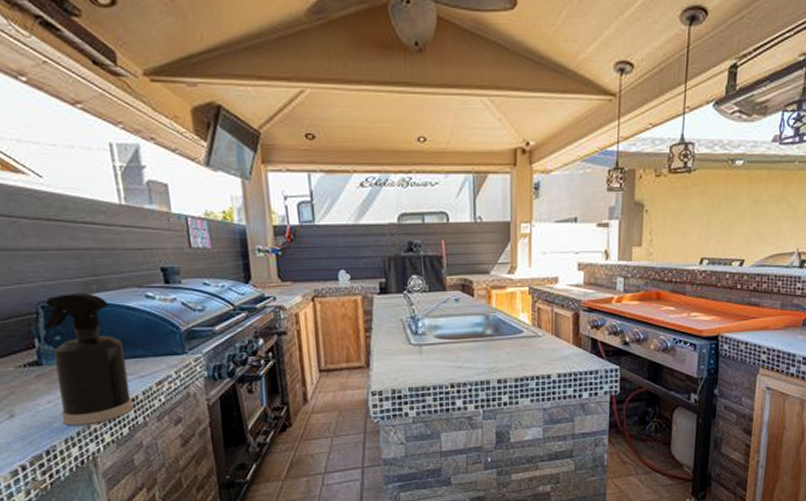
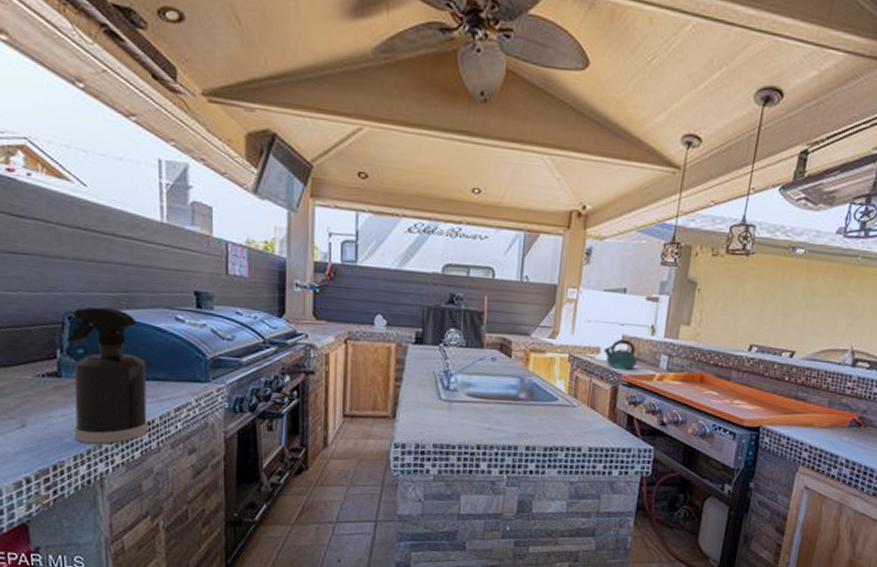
kettle: none [562,266,595,296] -> present [604,338,638,370]

